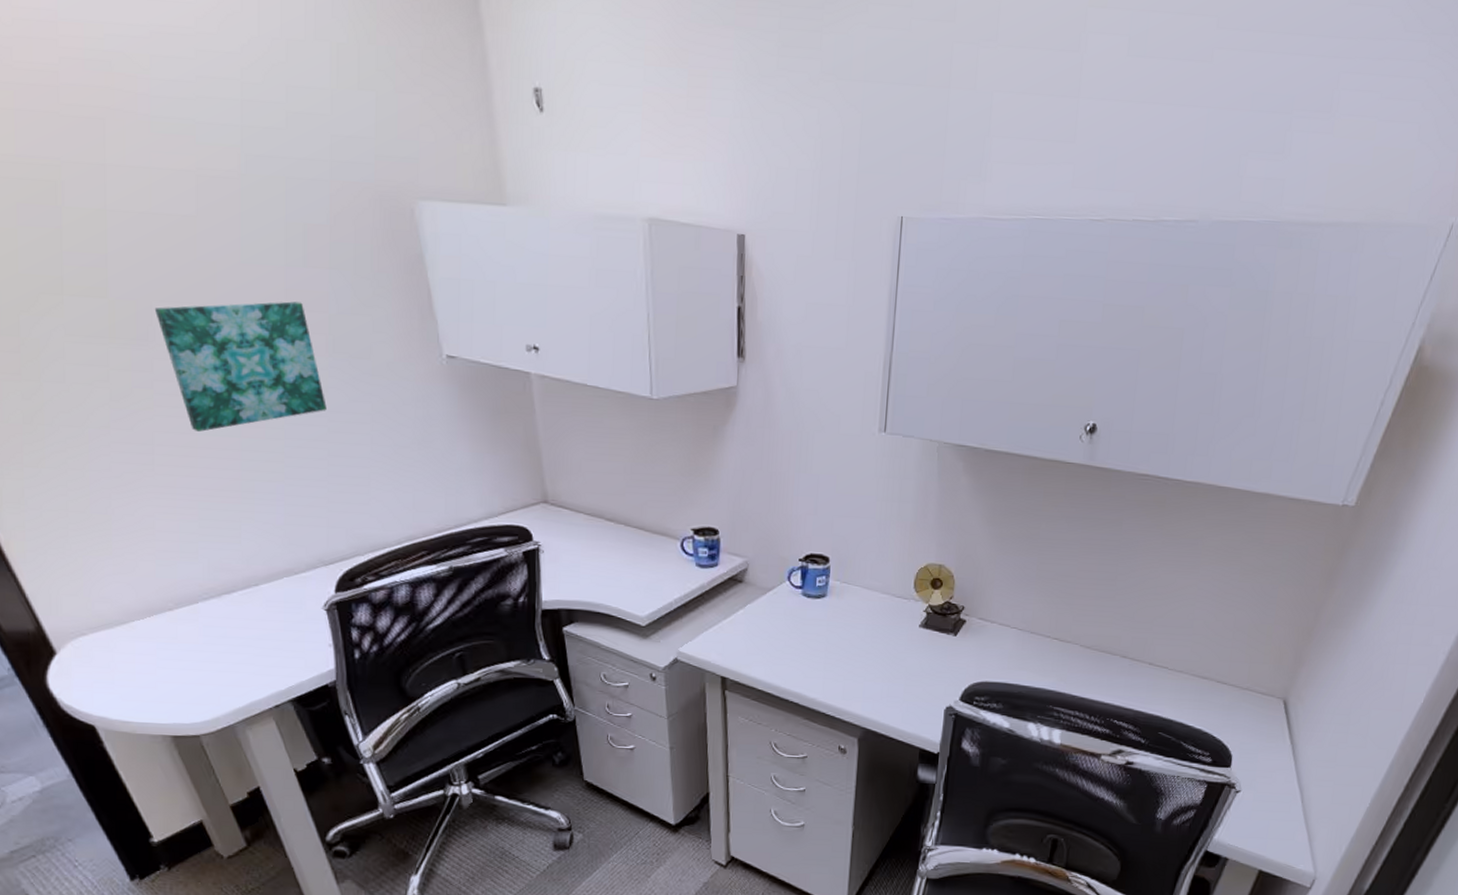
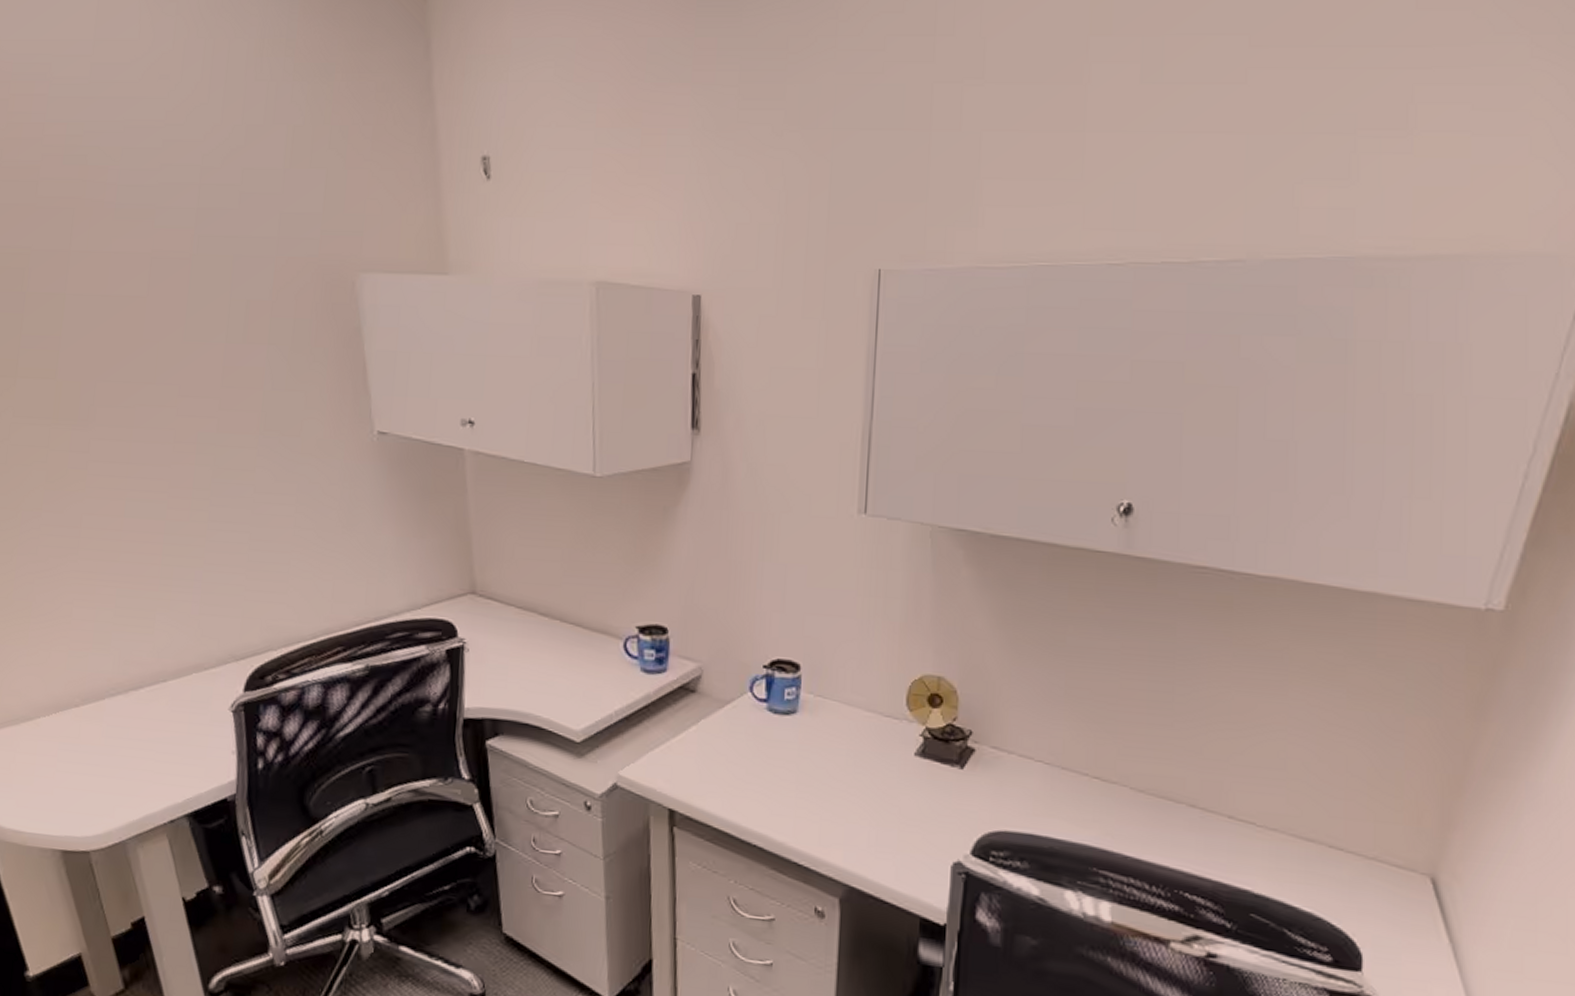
wall art: present [154,301,327,432] -> none [97,378,253,514]

